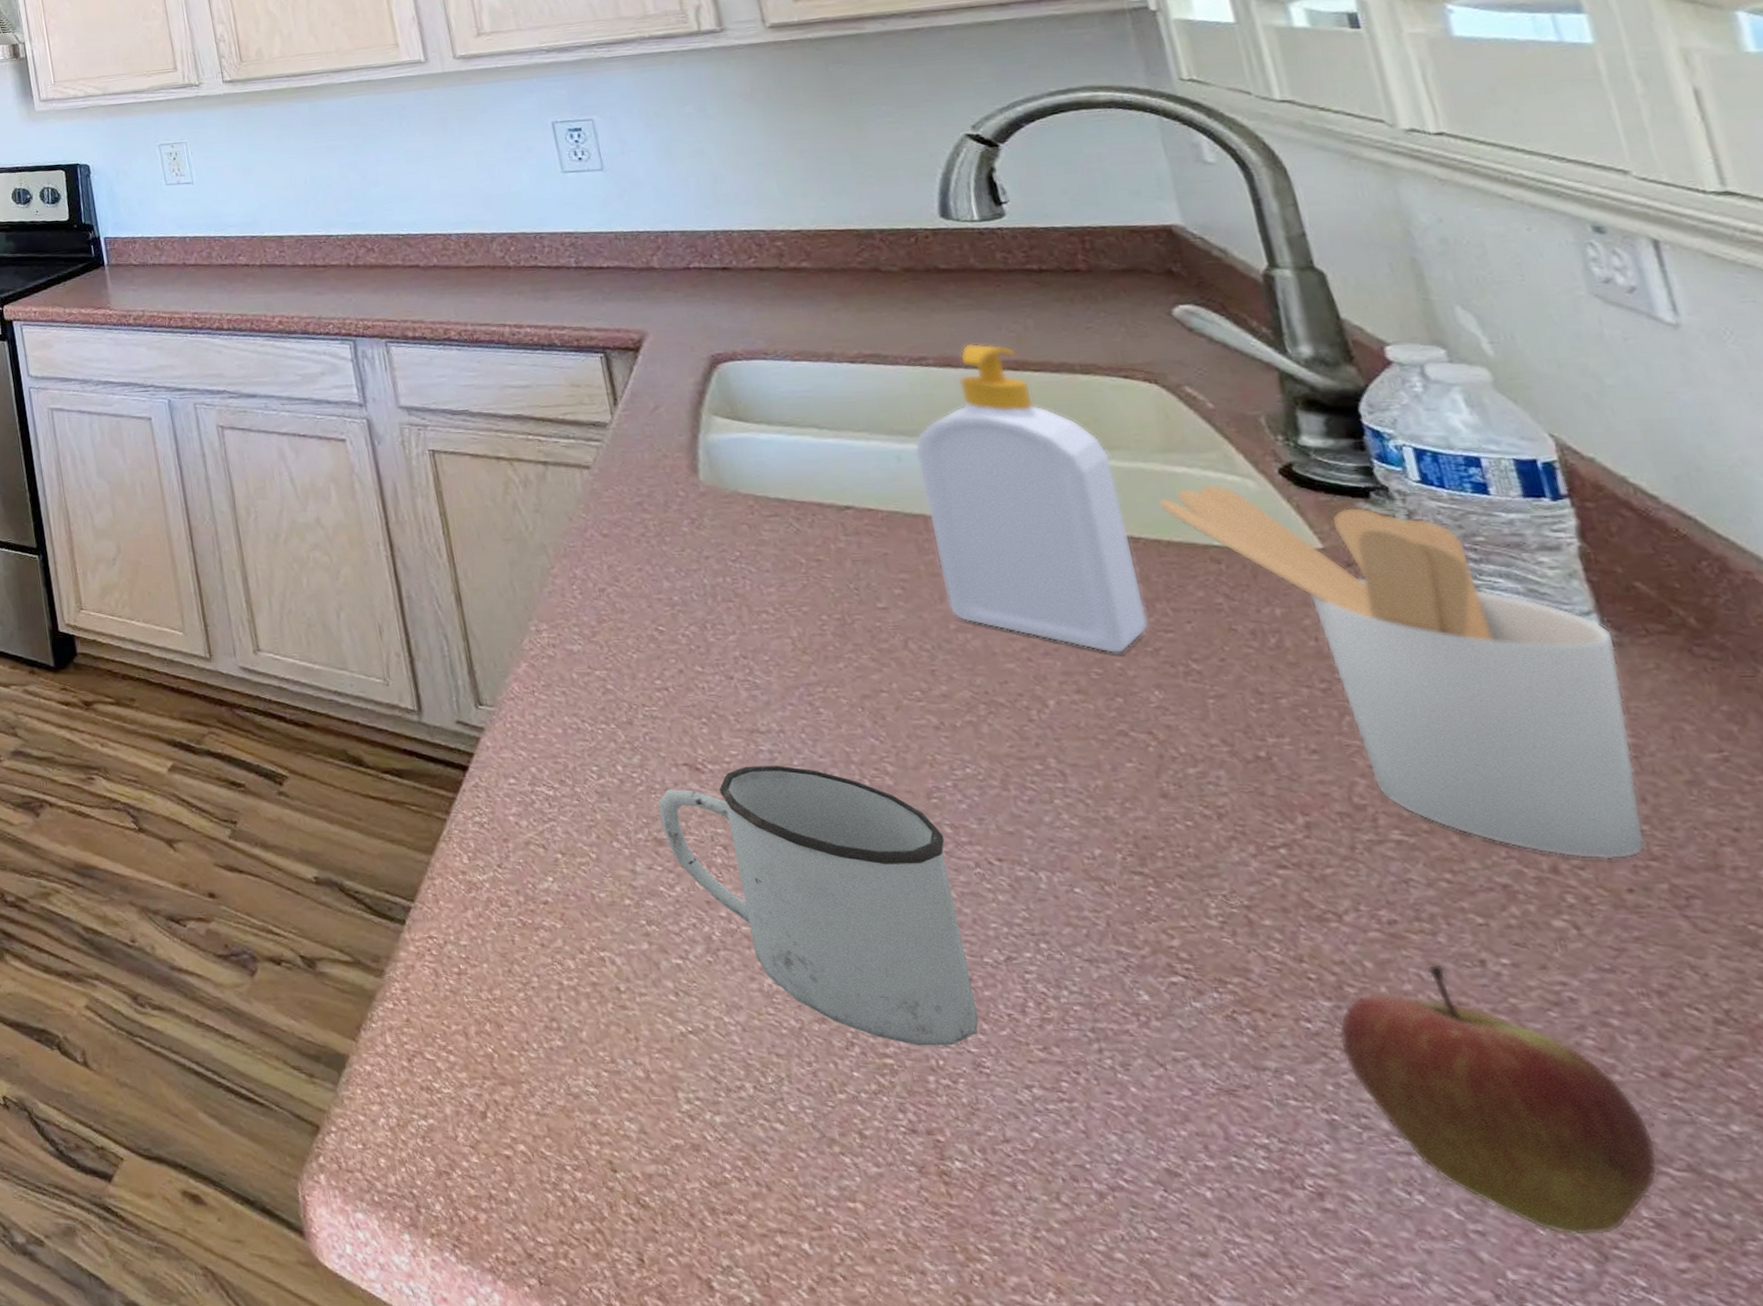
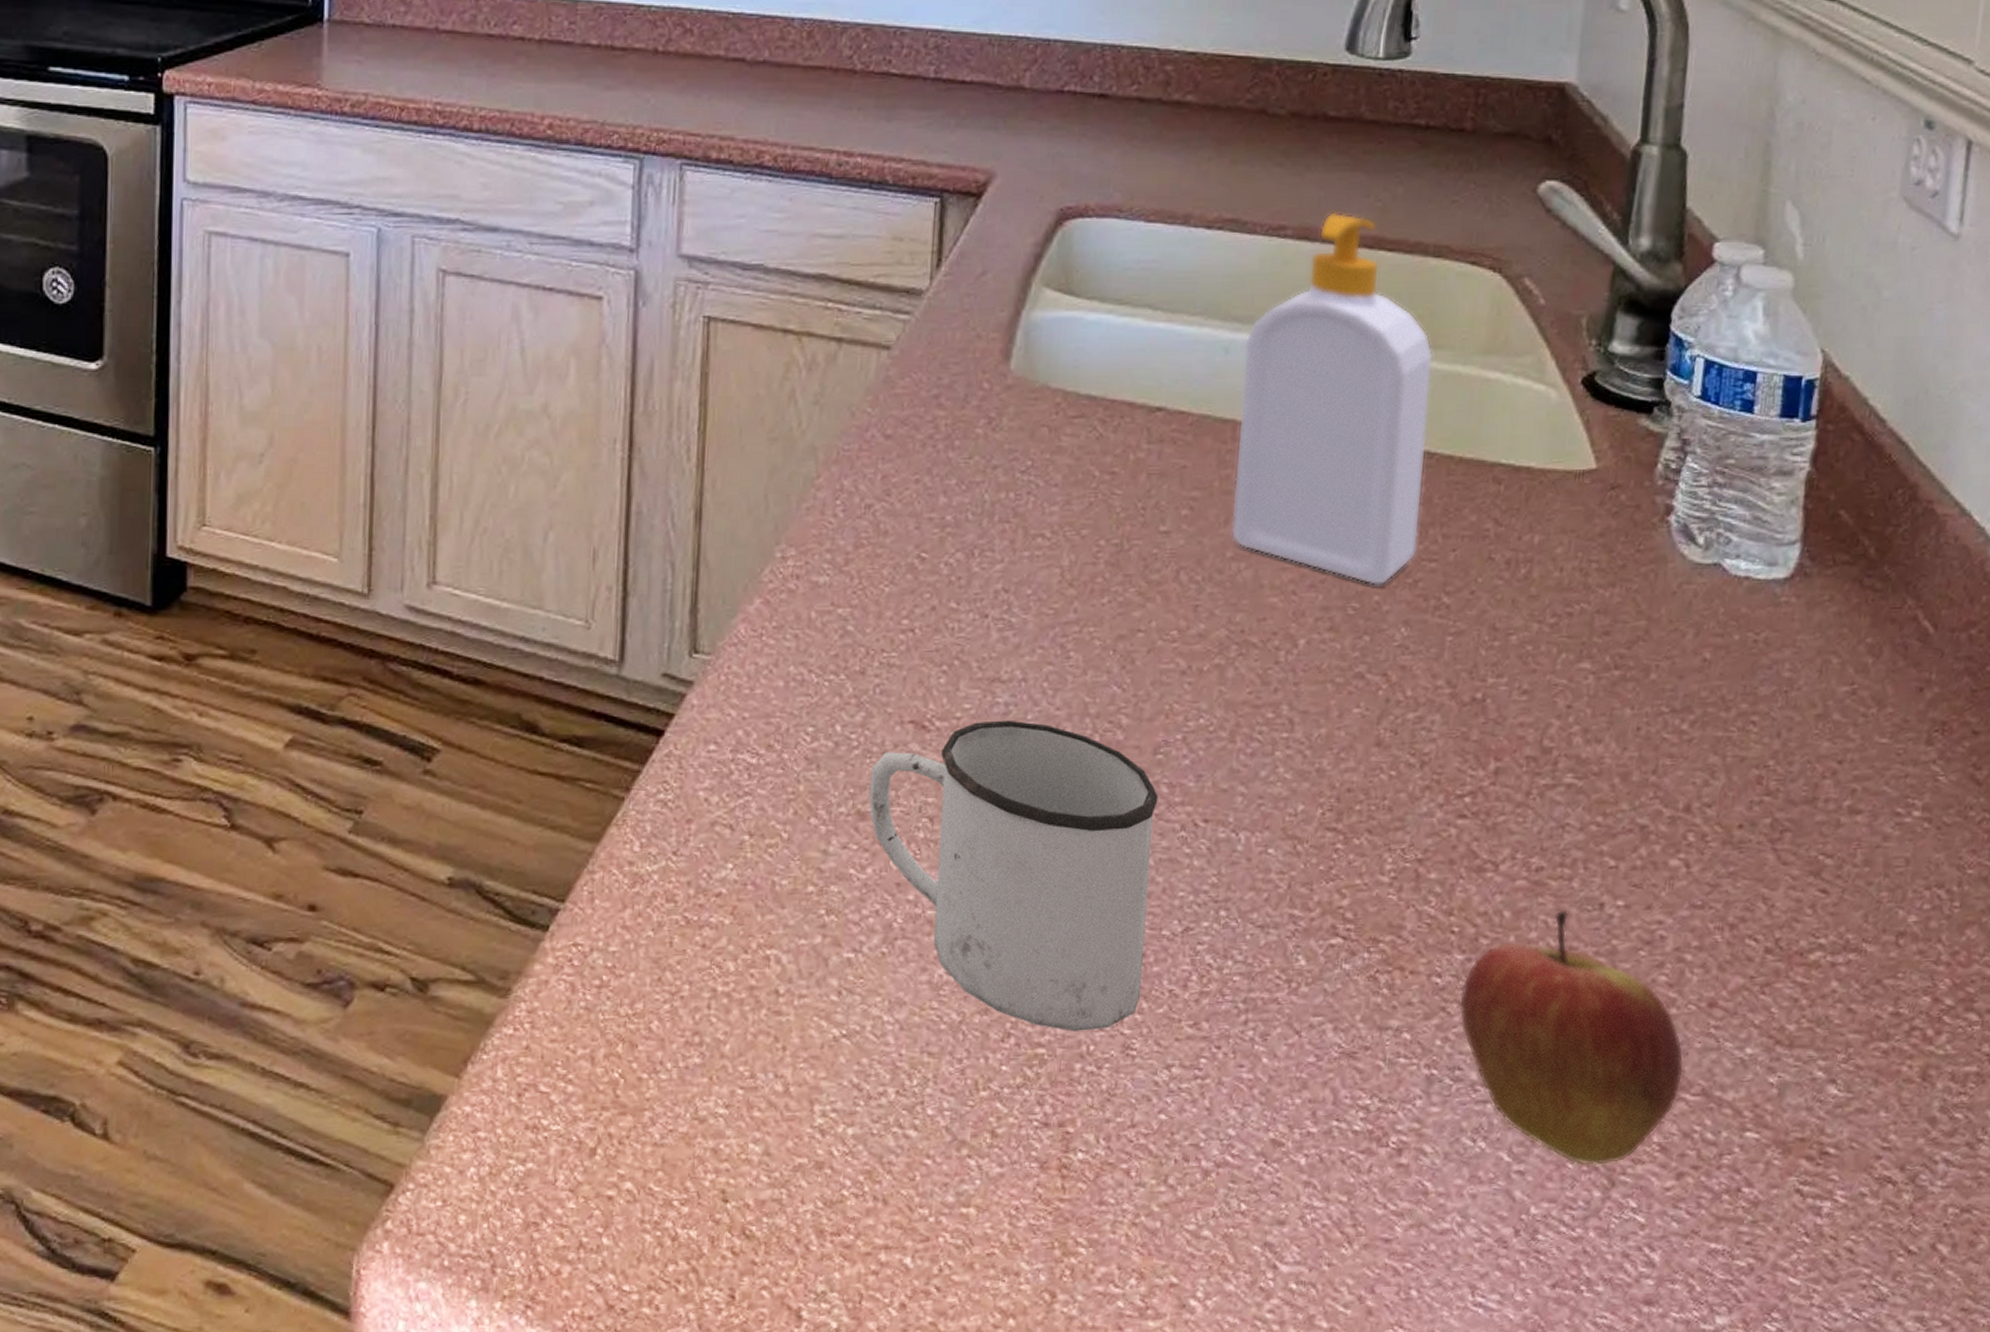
utensil holder: present [1158,483,1646,860] -> none [1463,392,1807,797]

